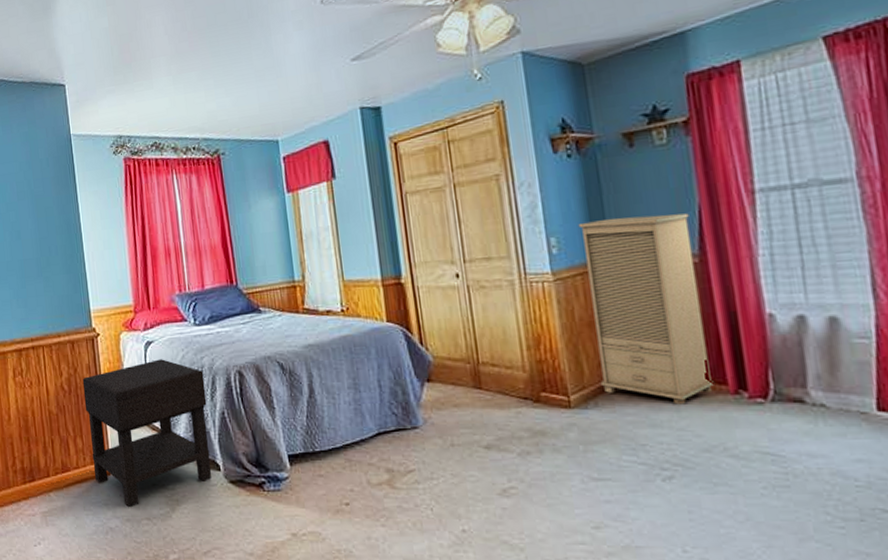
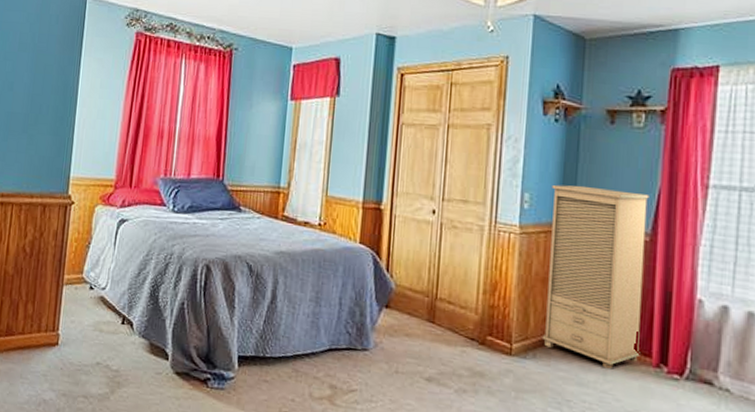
nightstand: present [82,359,212,508] -> none [38,238,172,383]

